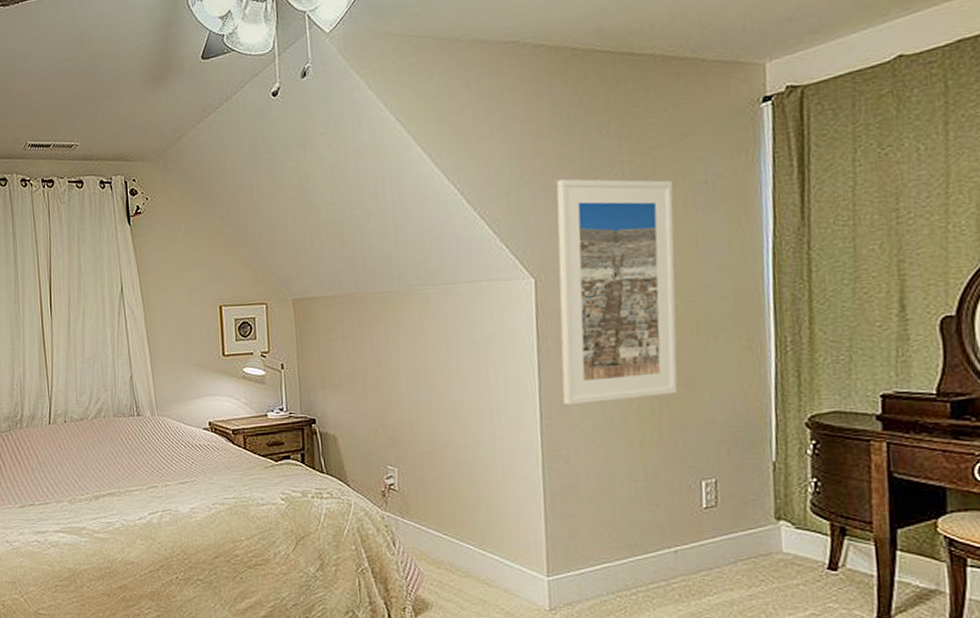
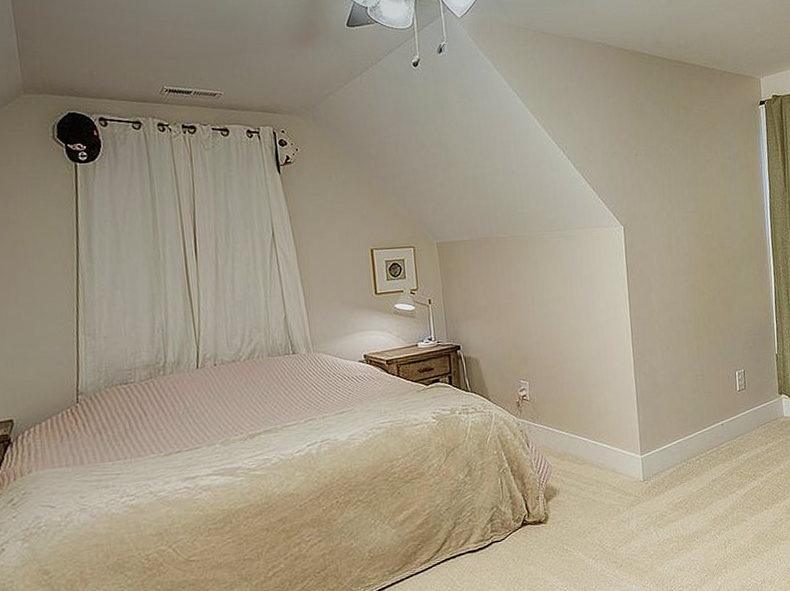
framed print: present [556,179,678,406] -> none [635,151,719,323]

